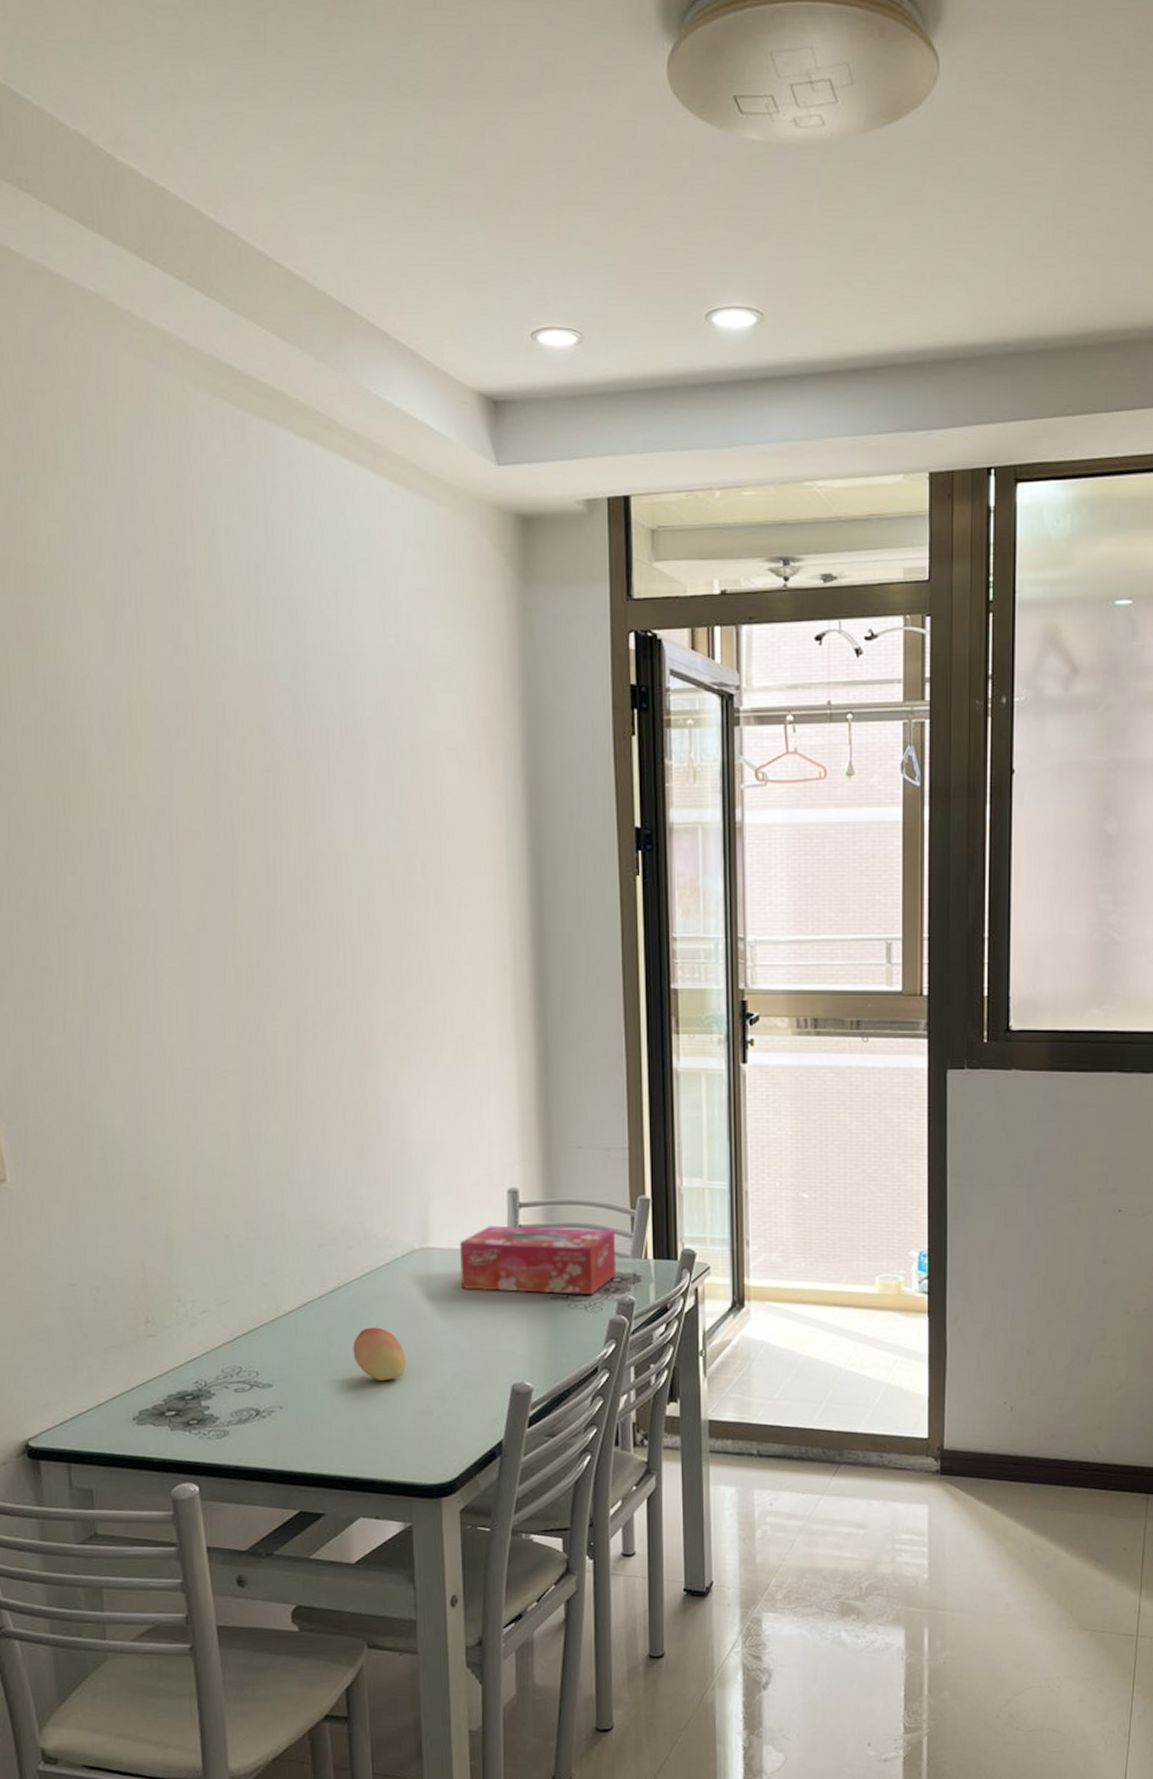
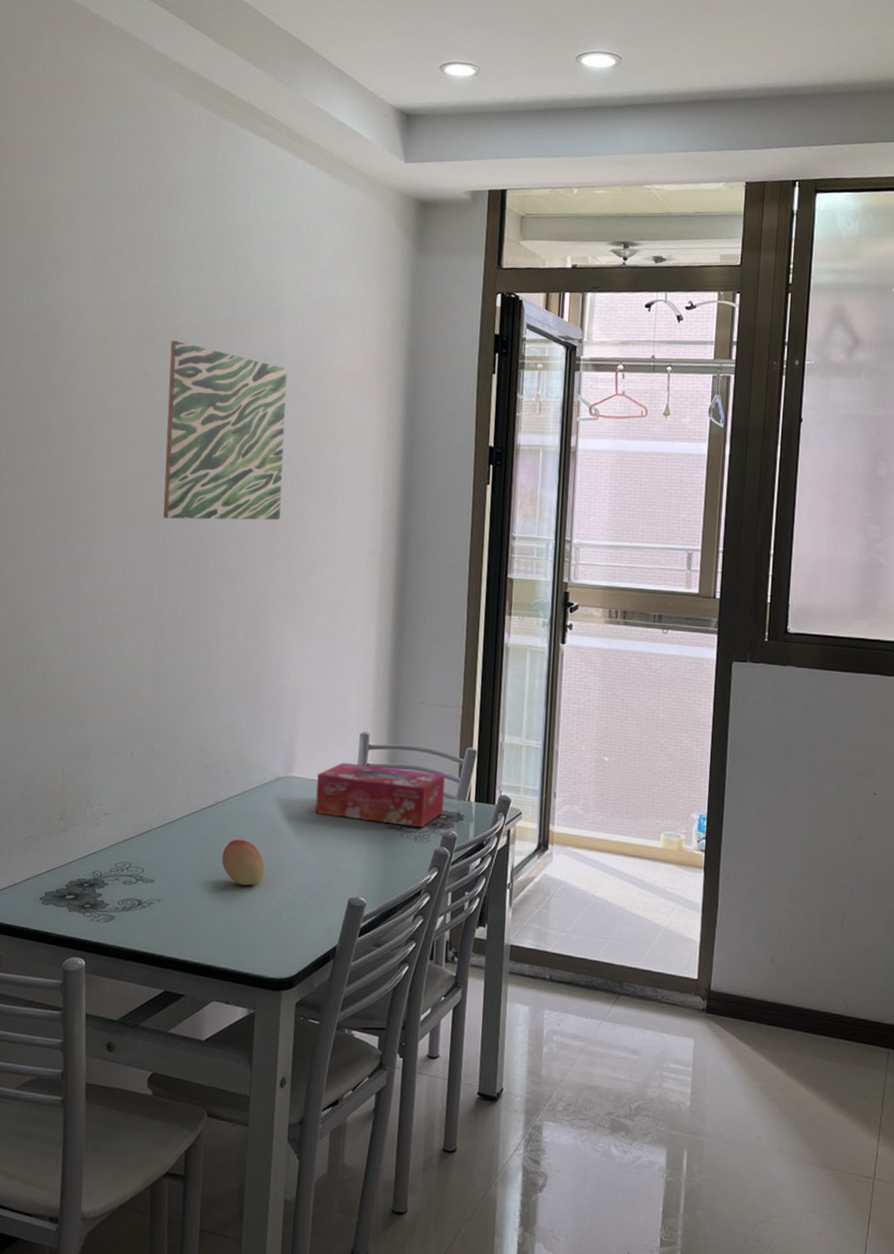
wall art: none [217,716,381,945] -> present [163,341,288,521]

